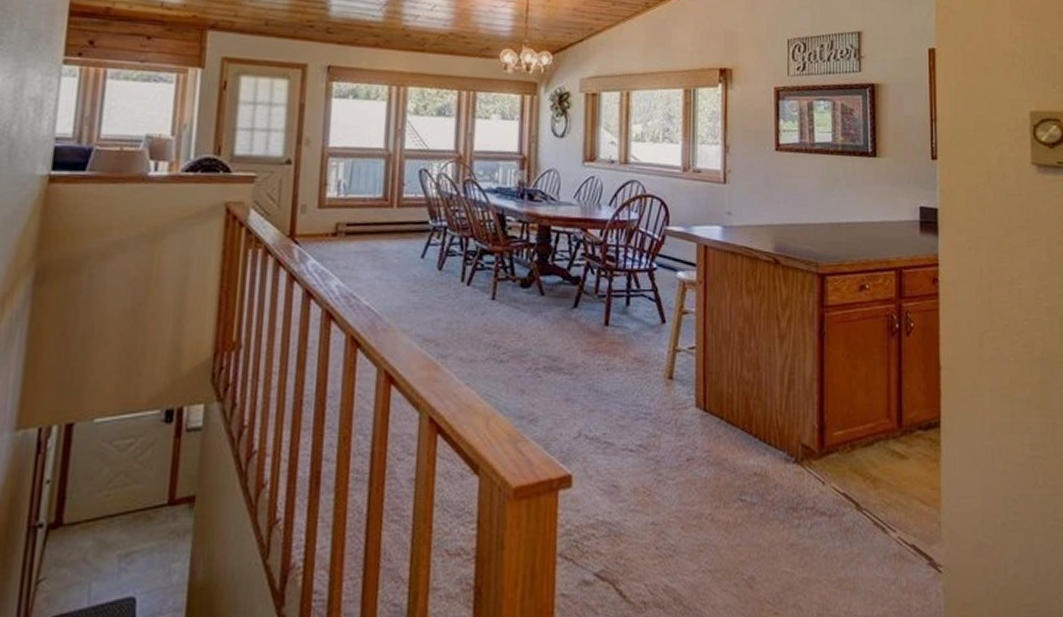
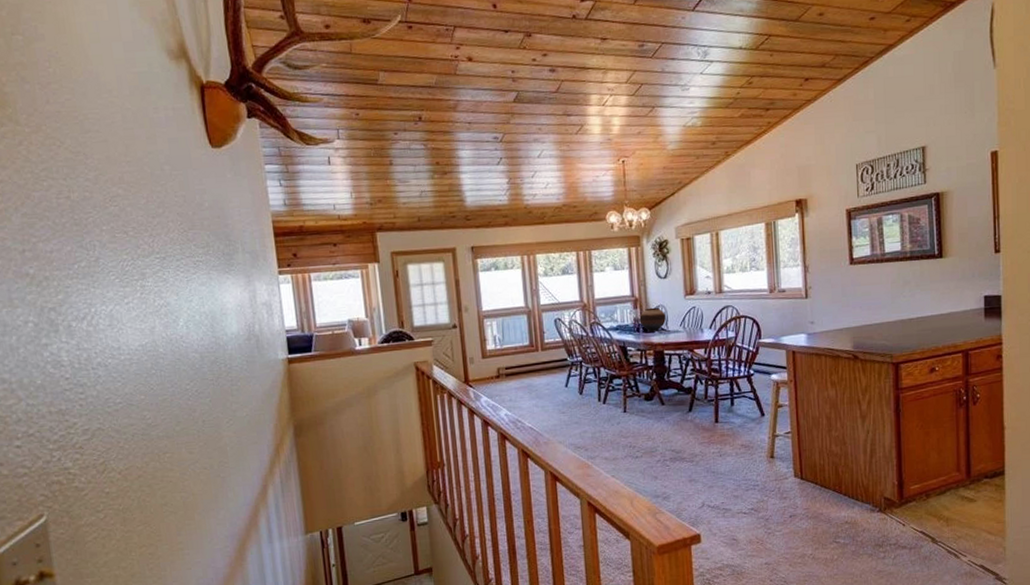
vase: none [525,170,559,201] -> present [639,307,667,332]

